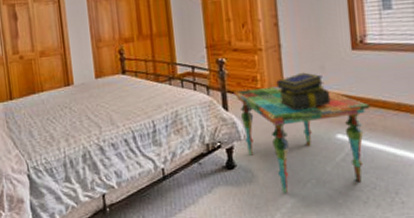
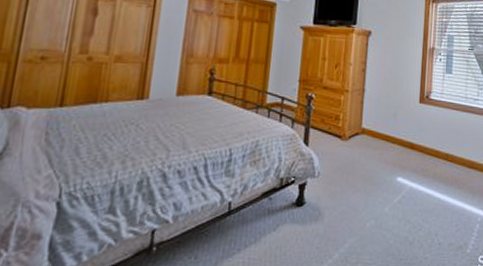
side table: present [233,86,370,194] -> none [316,126,426,234]
stack of books: present [276,72,331,111] -> none [355,117,398,152]

